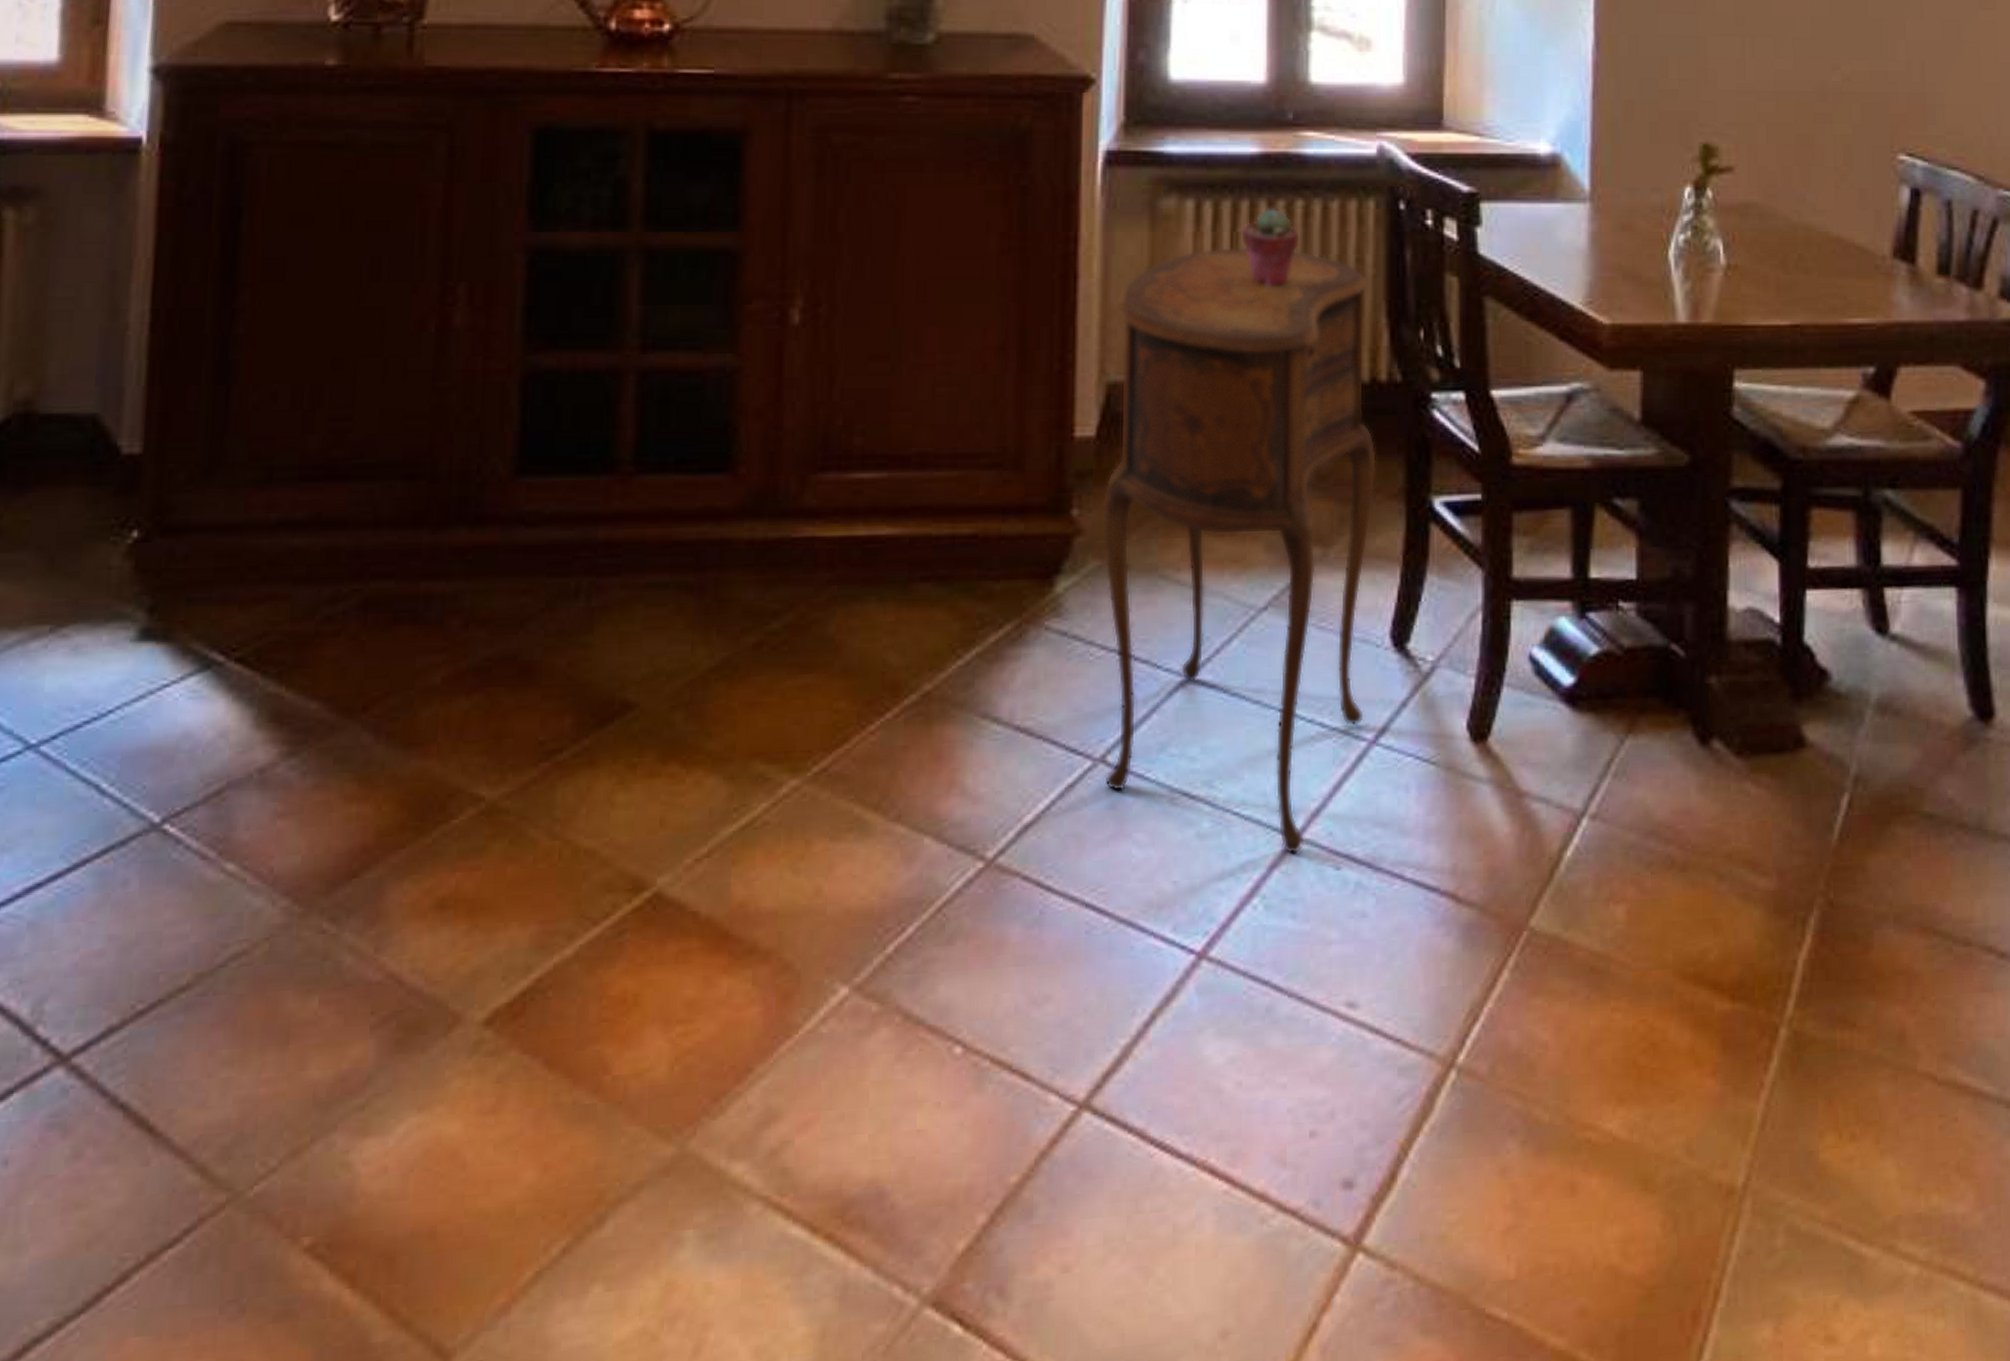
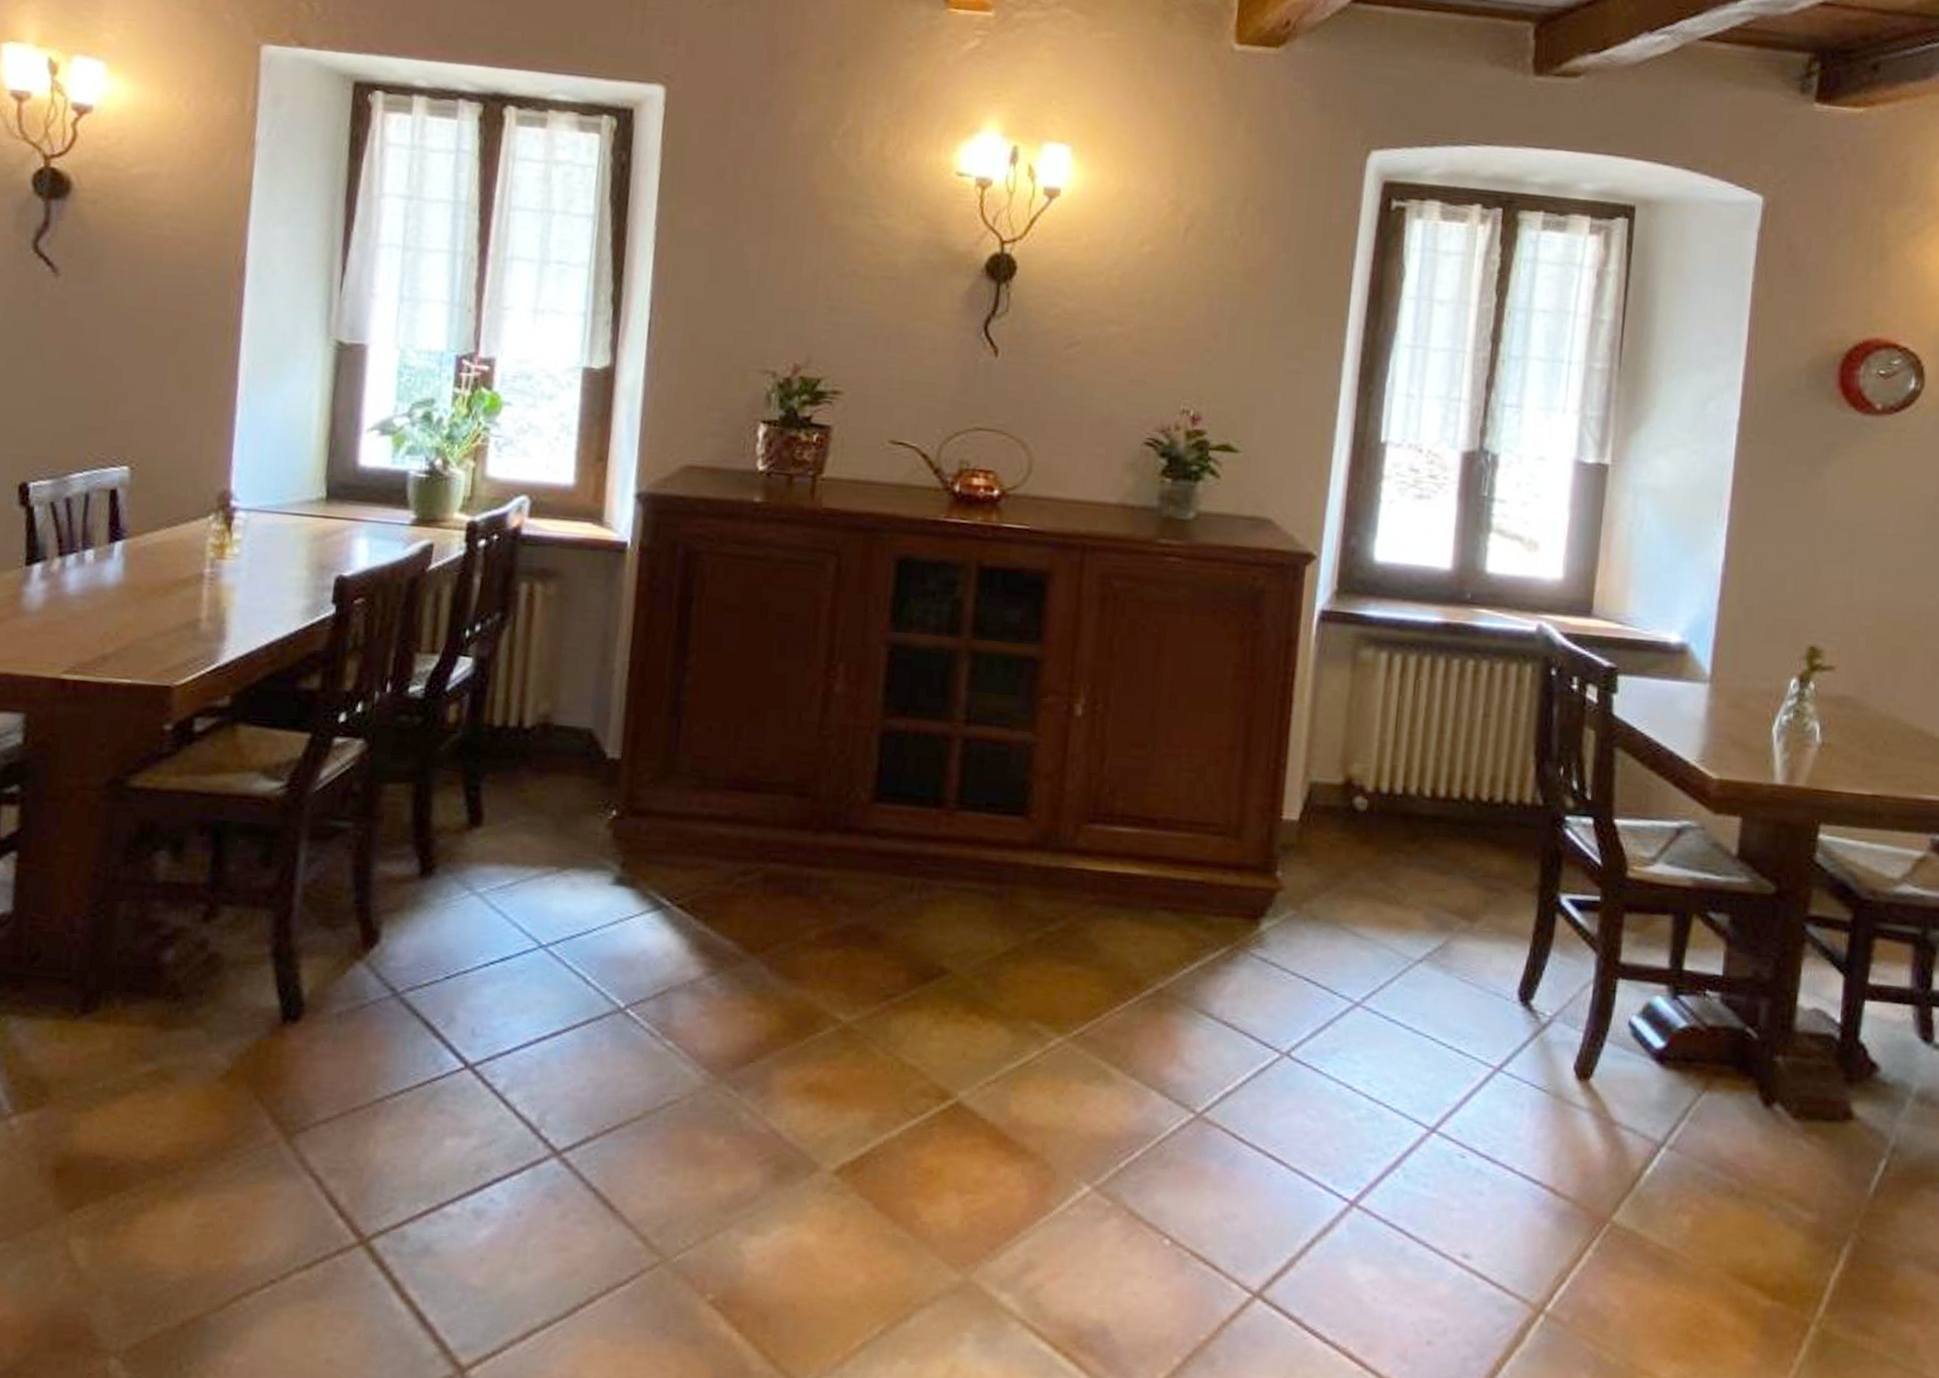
side table: present [1102,246,1376,855] -> none [1288,690,1522,1142]
potted succulent: present [1240,207,1300,286] -> none [1422,664,1469,724]

